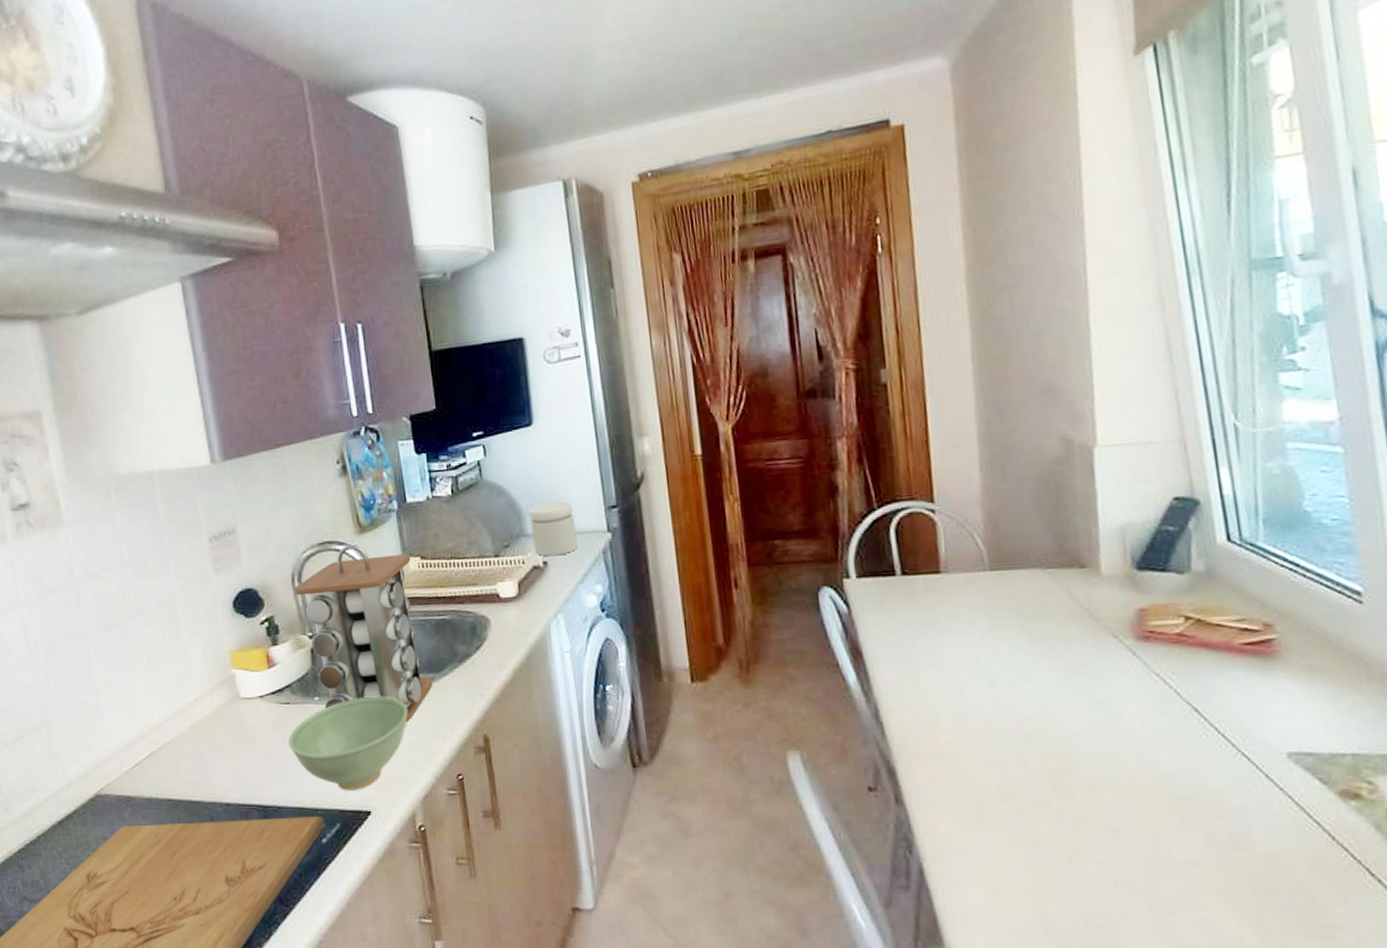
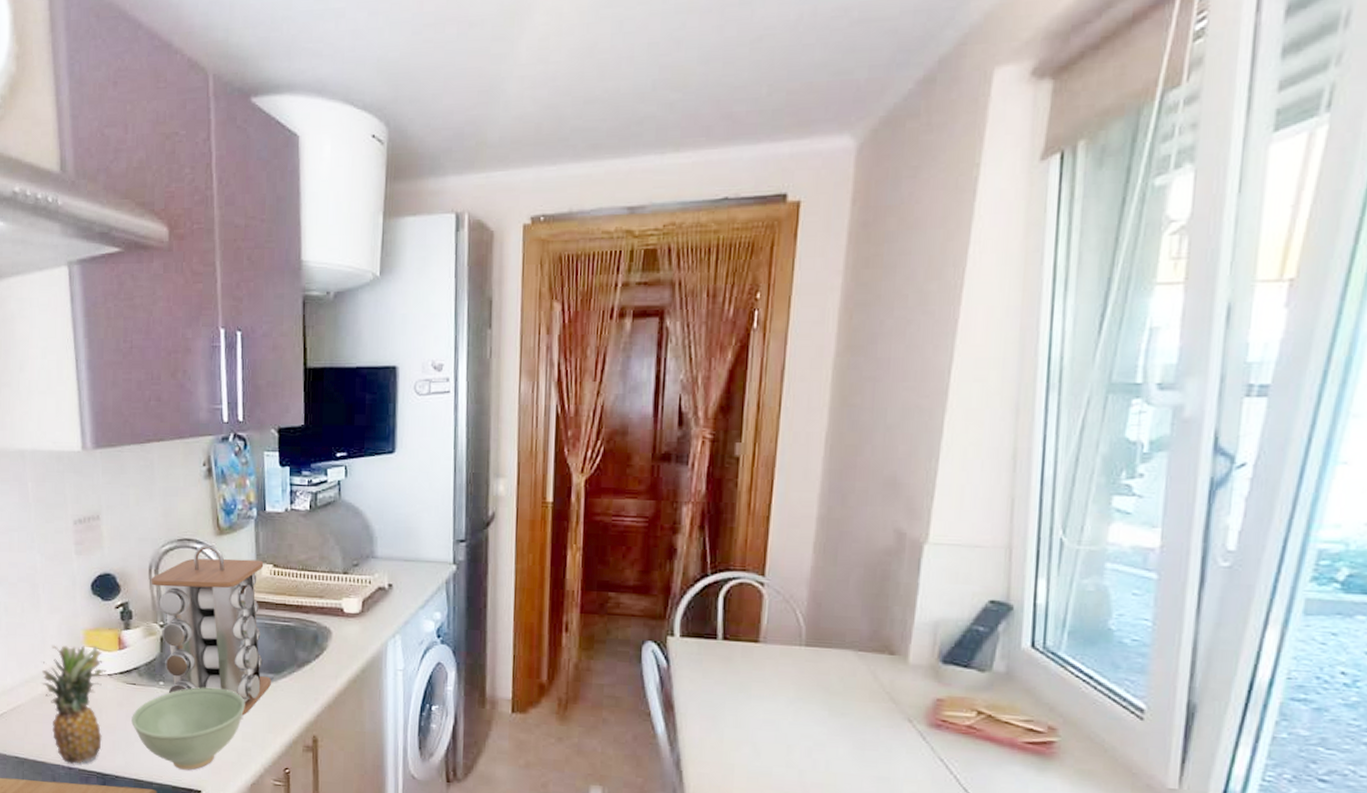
fruit: none [189,668,259,799] -> present [42,645,107,764]
jar: present [529,501,579,557] -> none [381,529,424,581]

